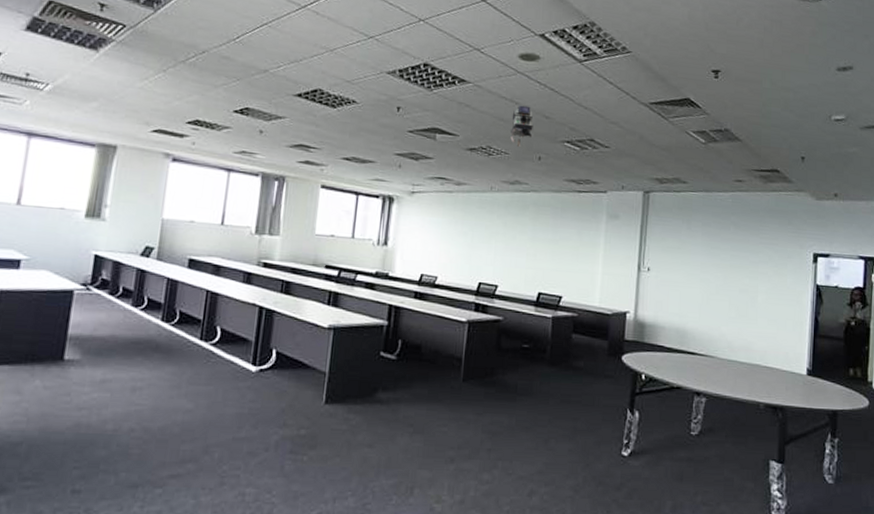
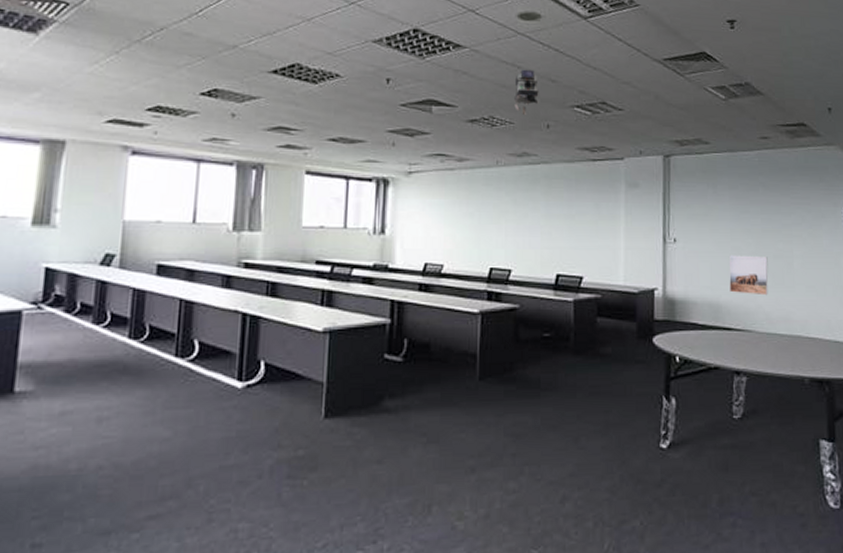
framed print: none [696,286,734,326] -> present [729,255,769,296]

